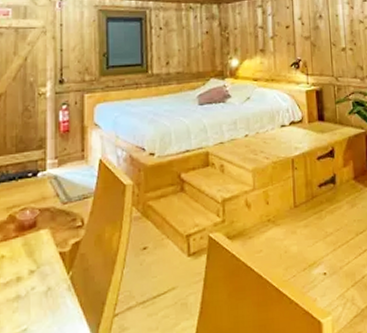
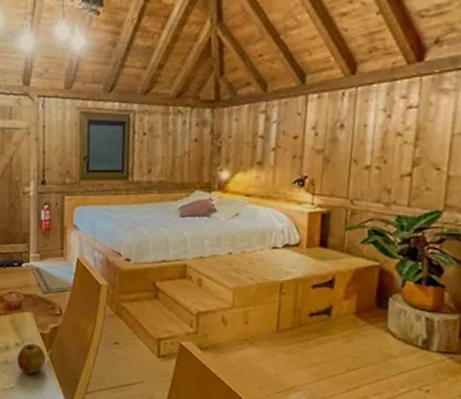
fruit: none [32,267,66,308] -> present [18,343,45,374]

